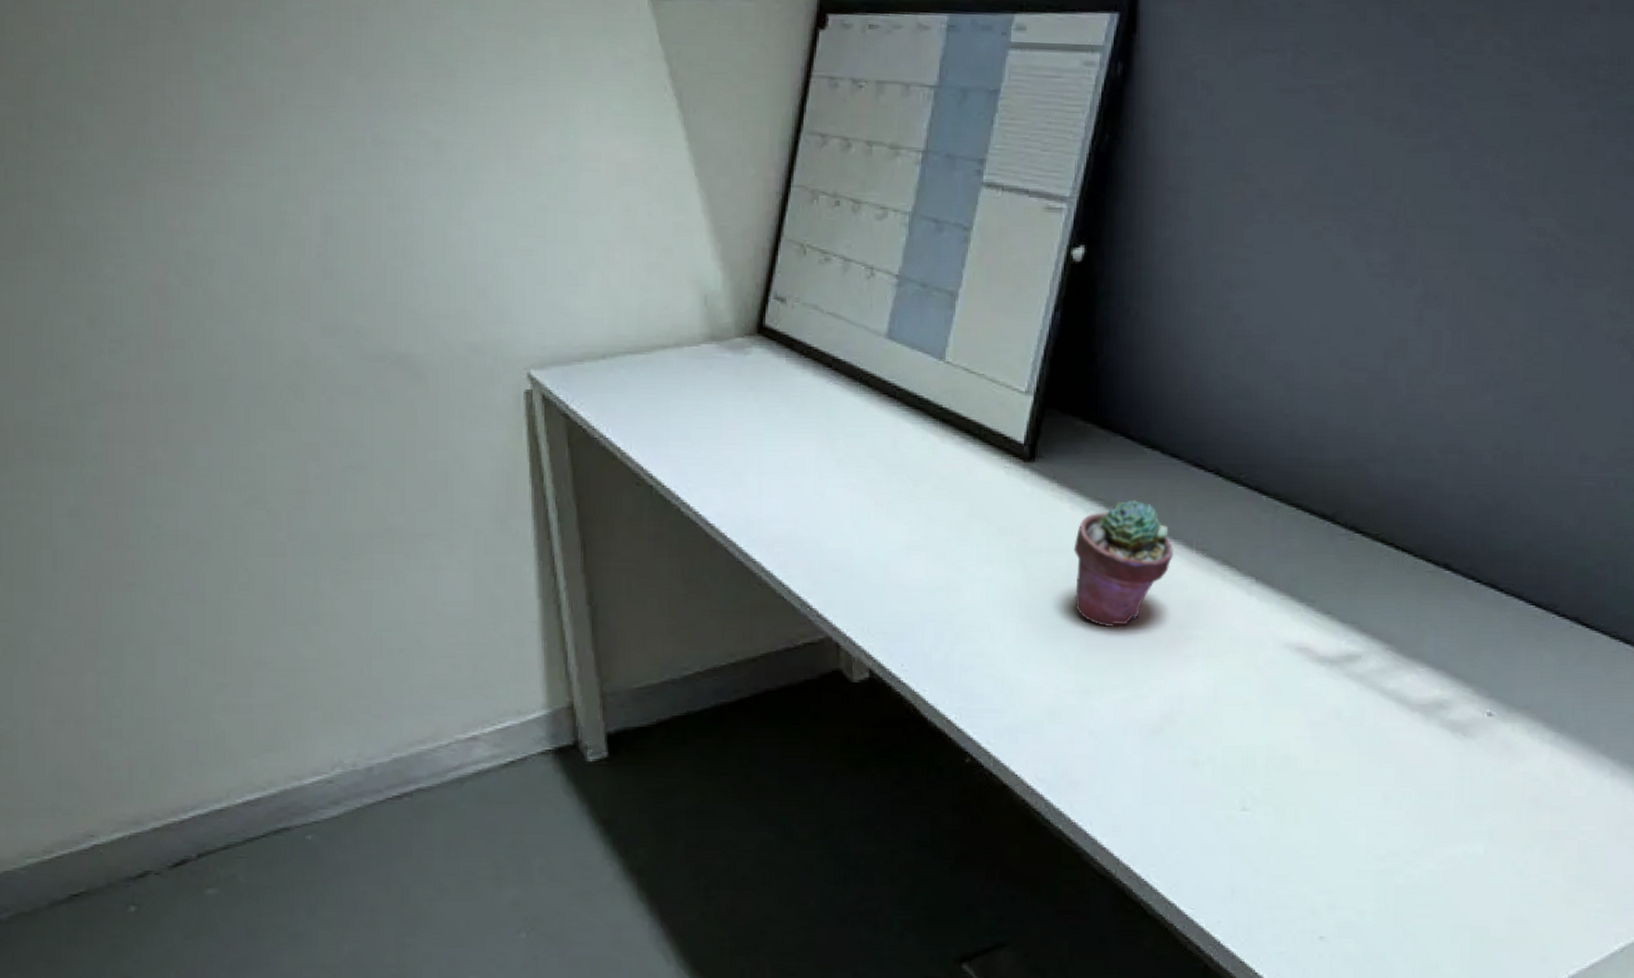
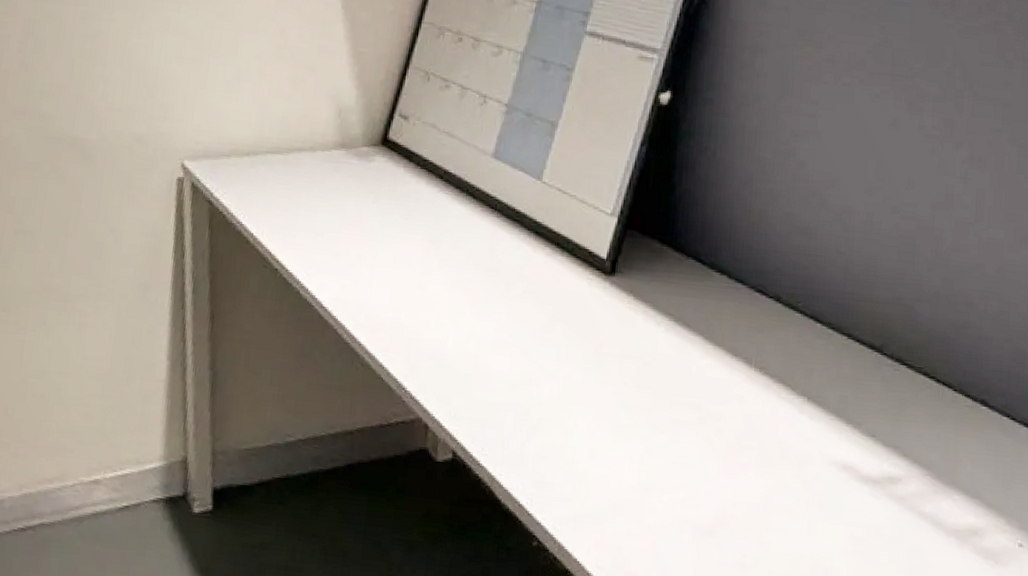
potted succulent: present [1073,500,1173,628] -> none [642,317,734,433]

